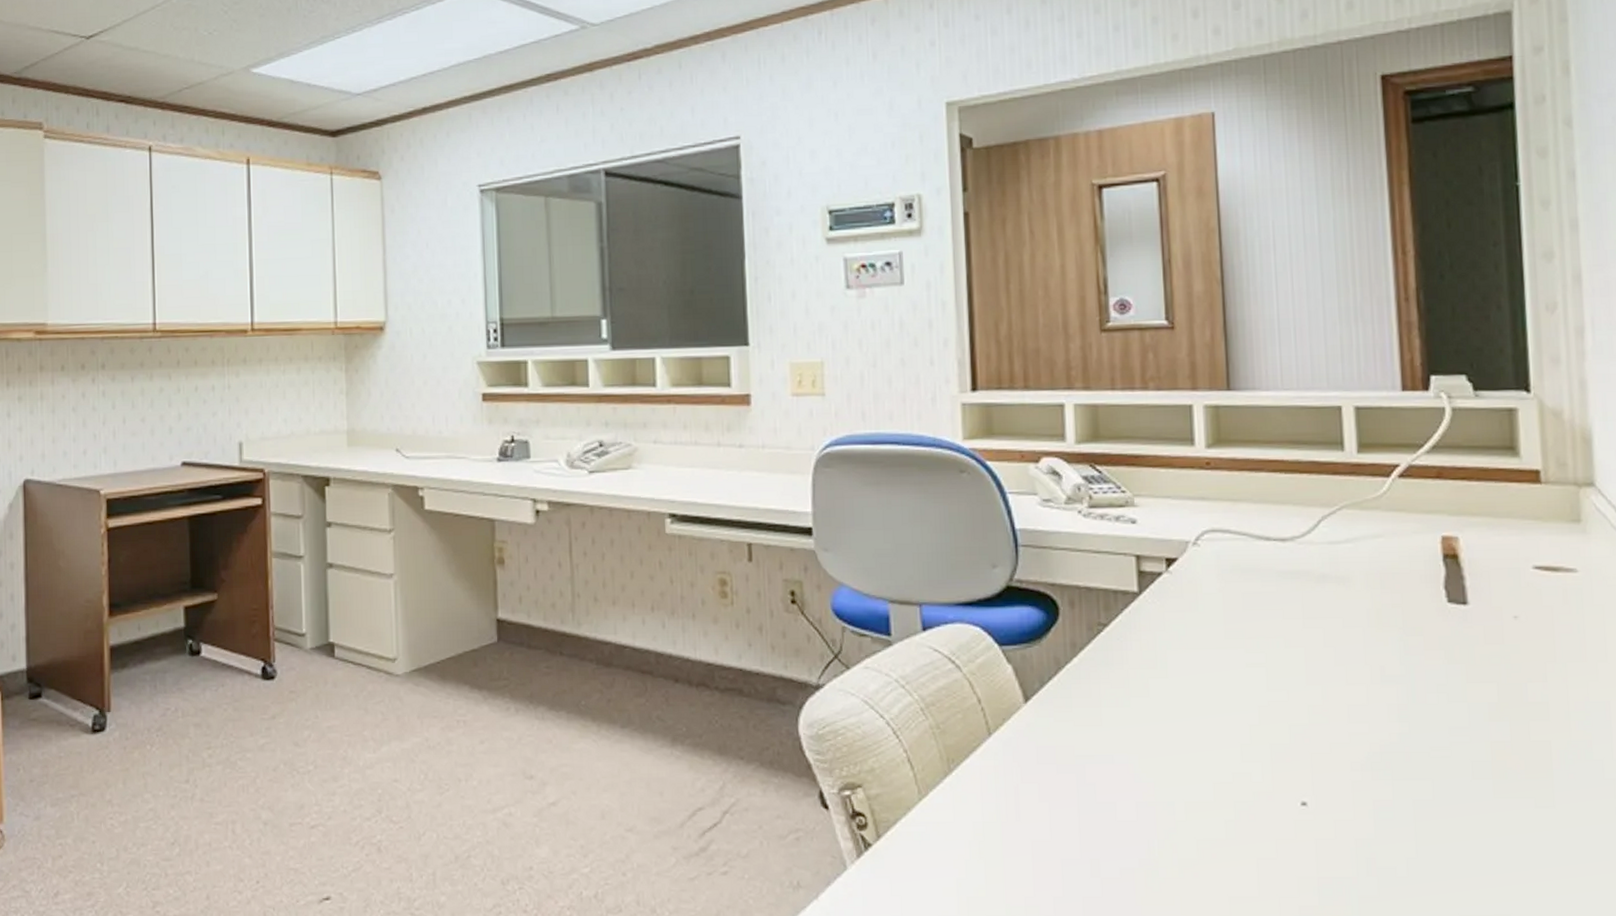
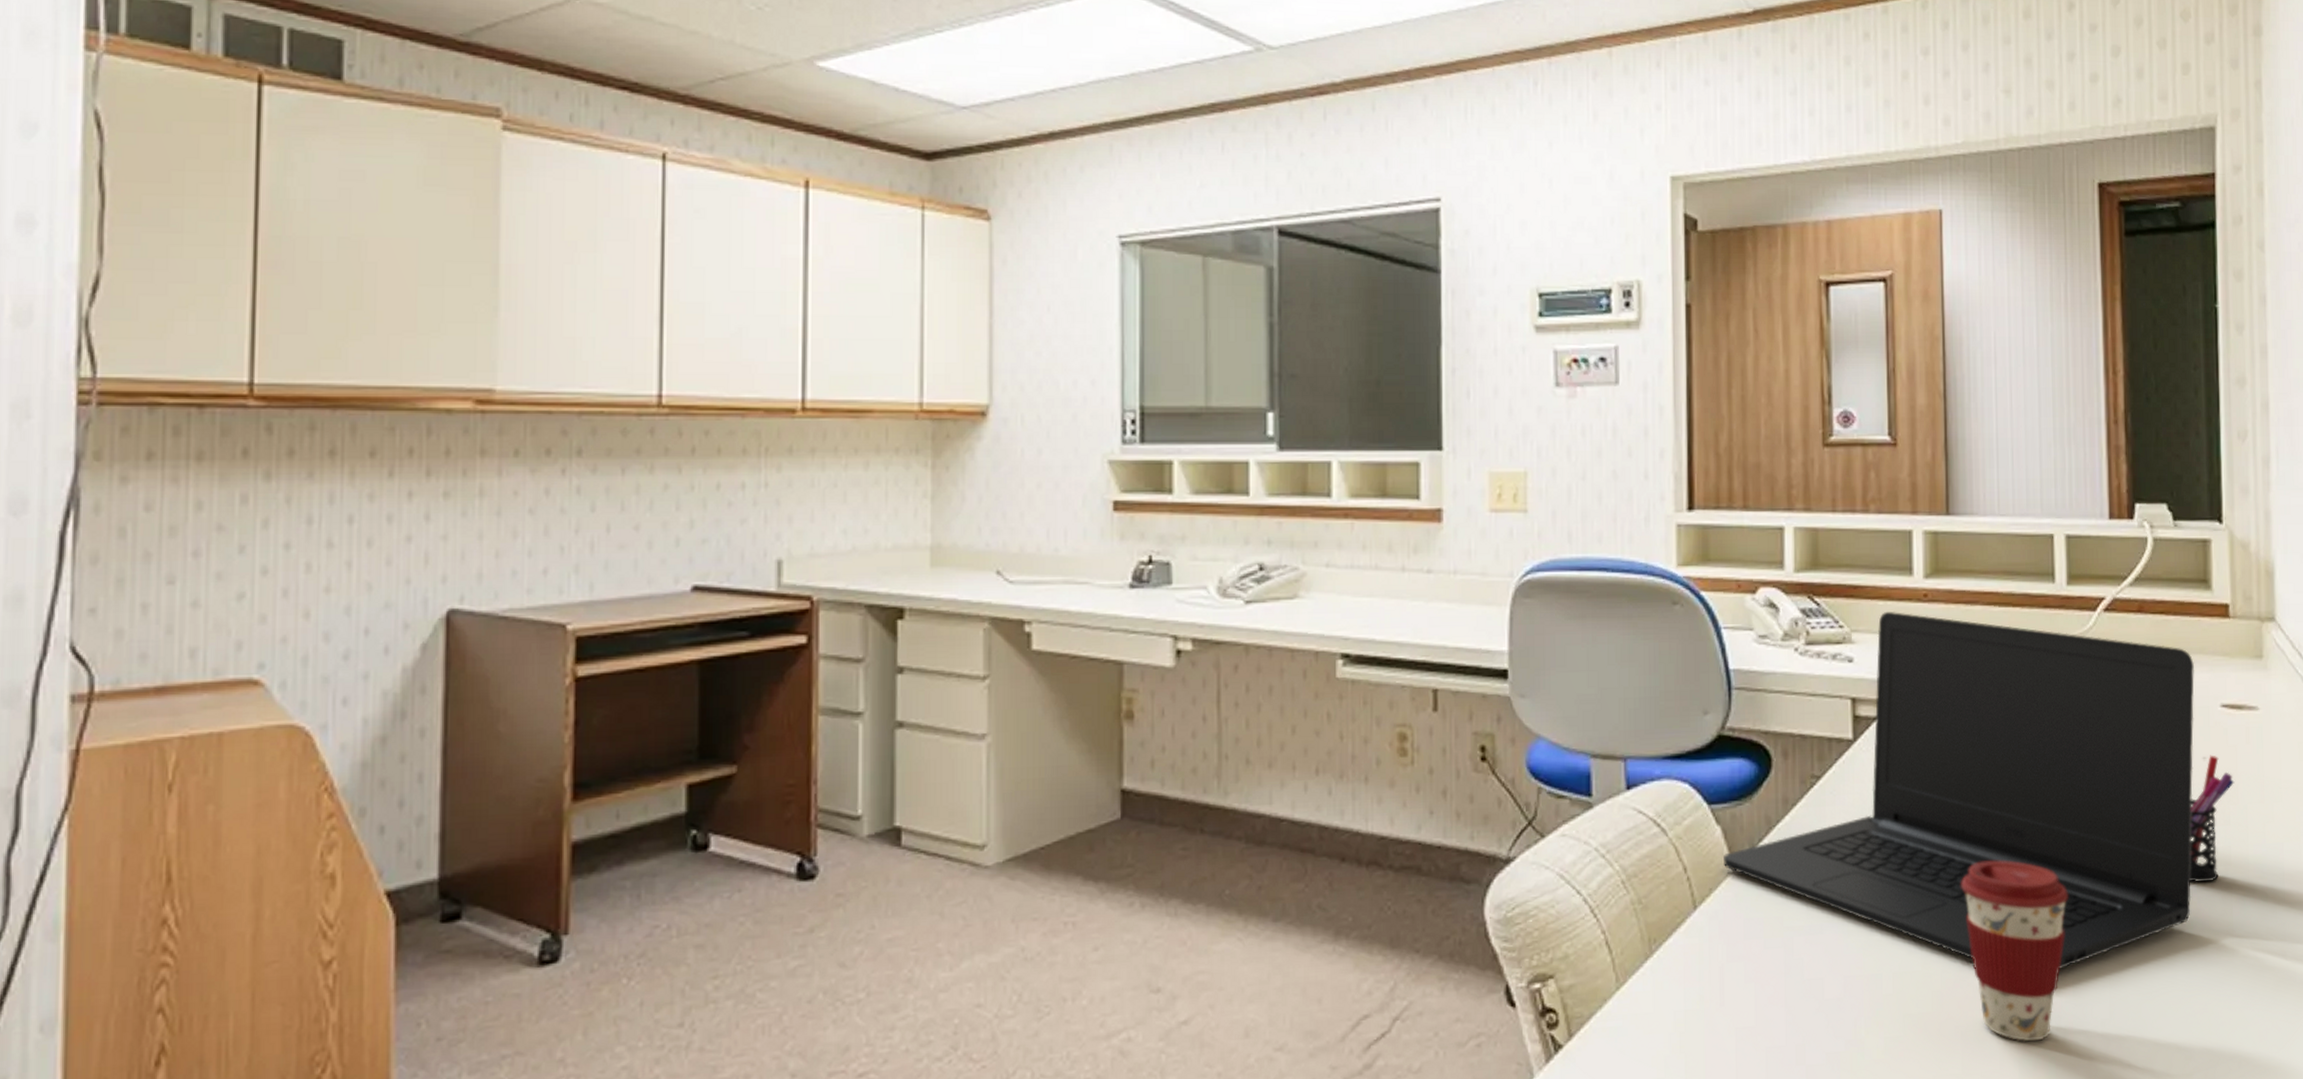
laptop: none [1015,478,1505,808] -> present [1724,612,2194,969]
coffee cup: none [1253,706,1367,873] -> present [1961,861,2068,1042]
pen holder: none [1501,614,1551,736] -> present [2189,755,2235,883]

